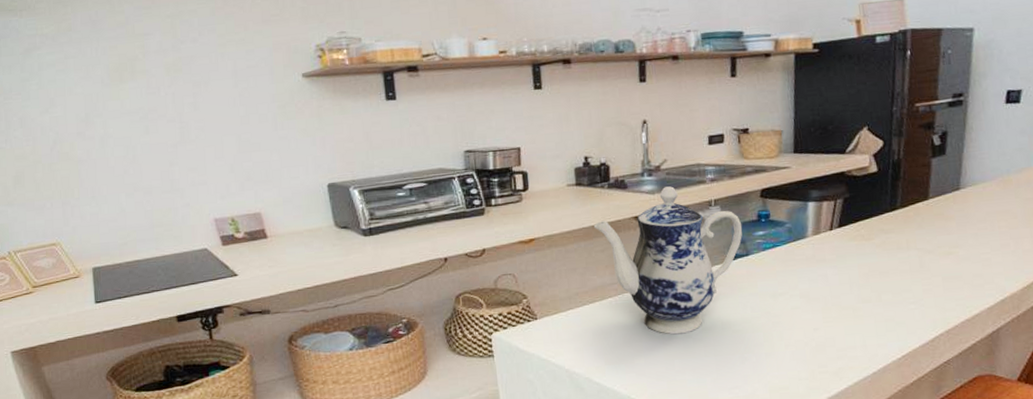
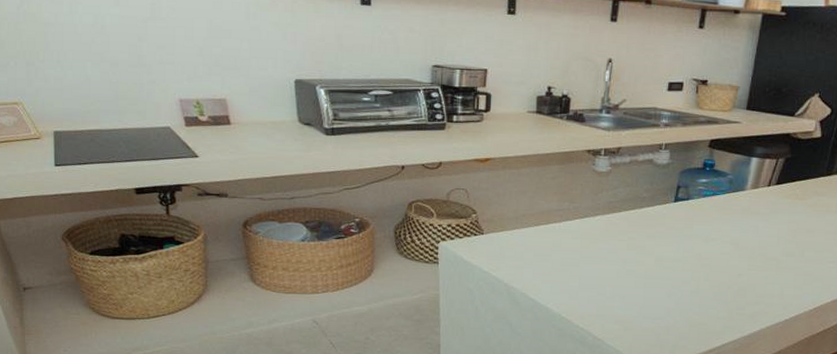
teapot: present [593,186,743,335] -> none [547,125,688,264]

